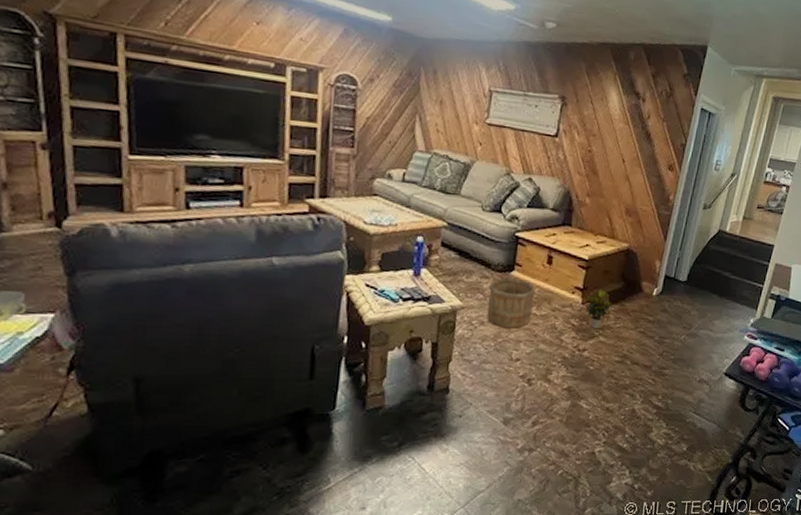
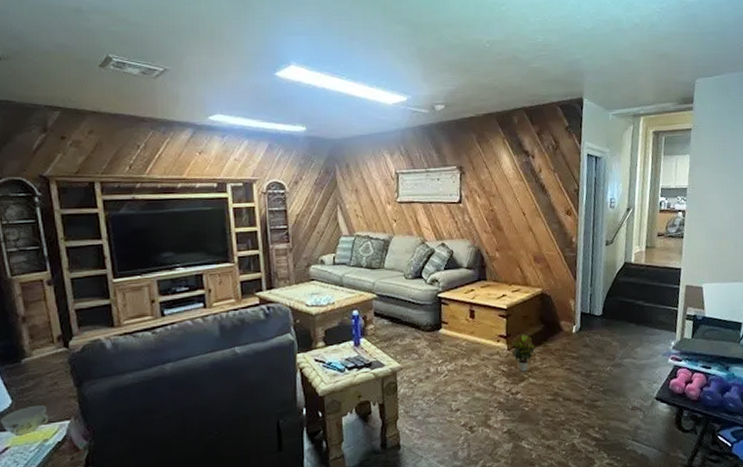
wooden bucket: present [487,278,536,329] -> none [421,335,464,382]

